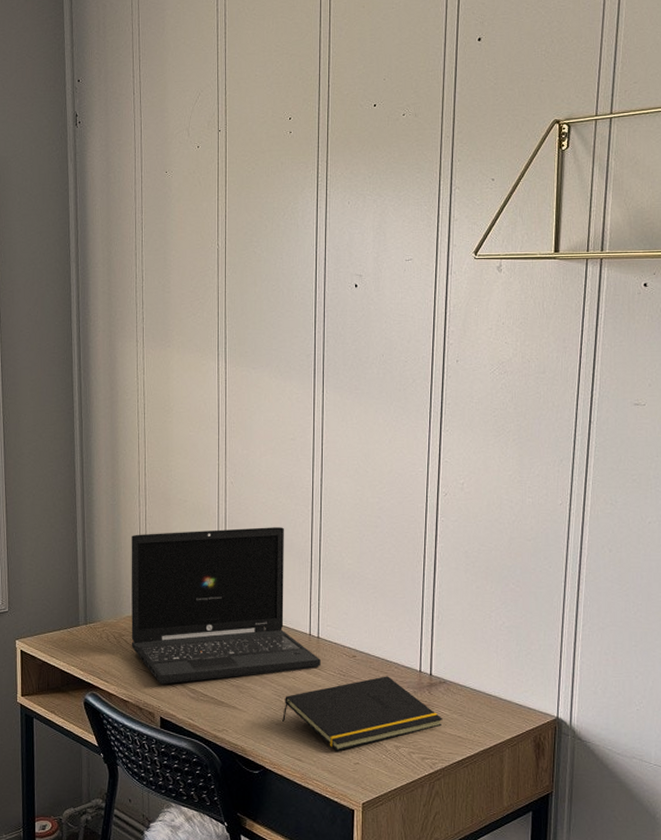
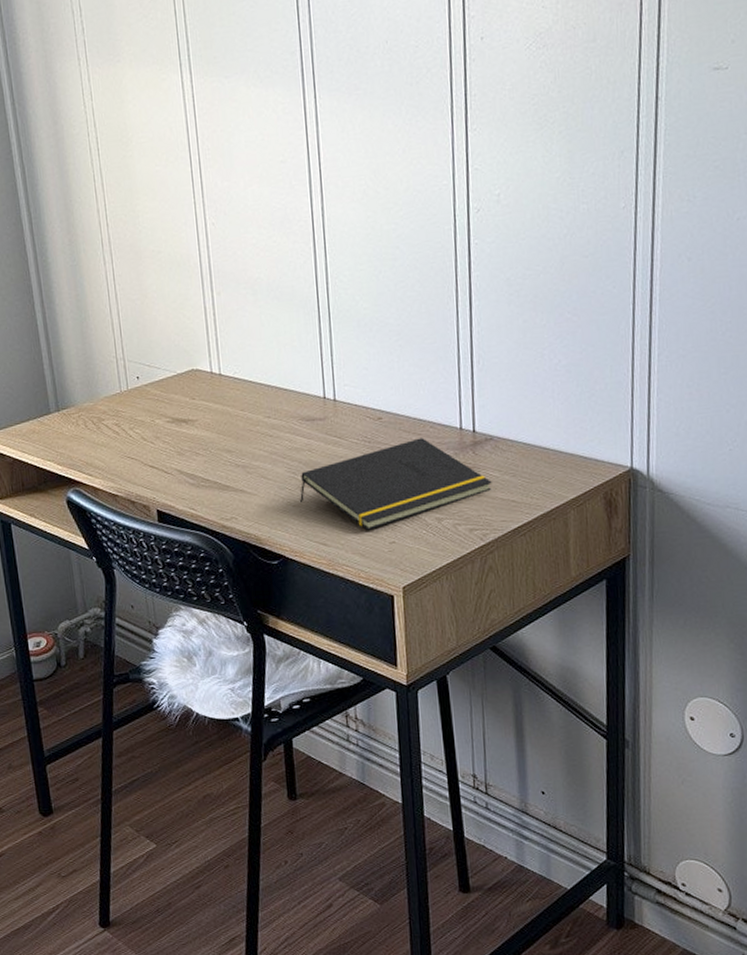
laptop: present [131,527,321,685] -> none [99,272,340,473]

